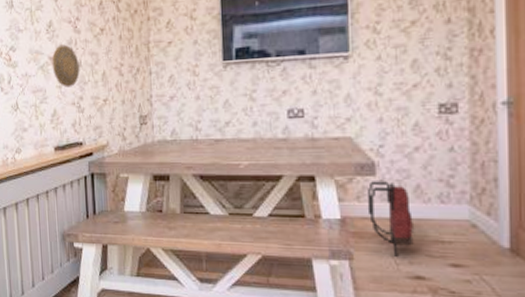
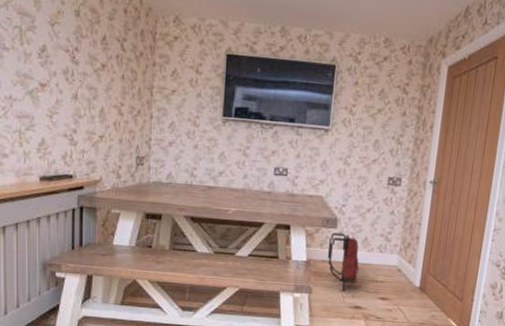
decorative plate: present [51,44,80,87] -> none [42,72,75,119]

